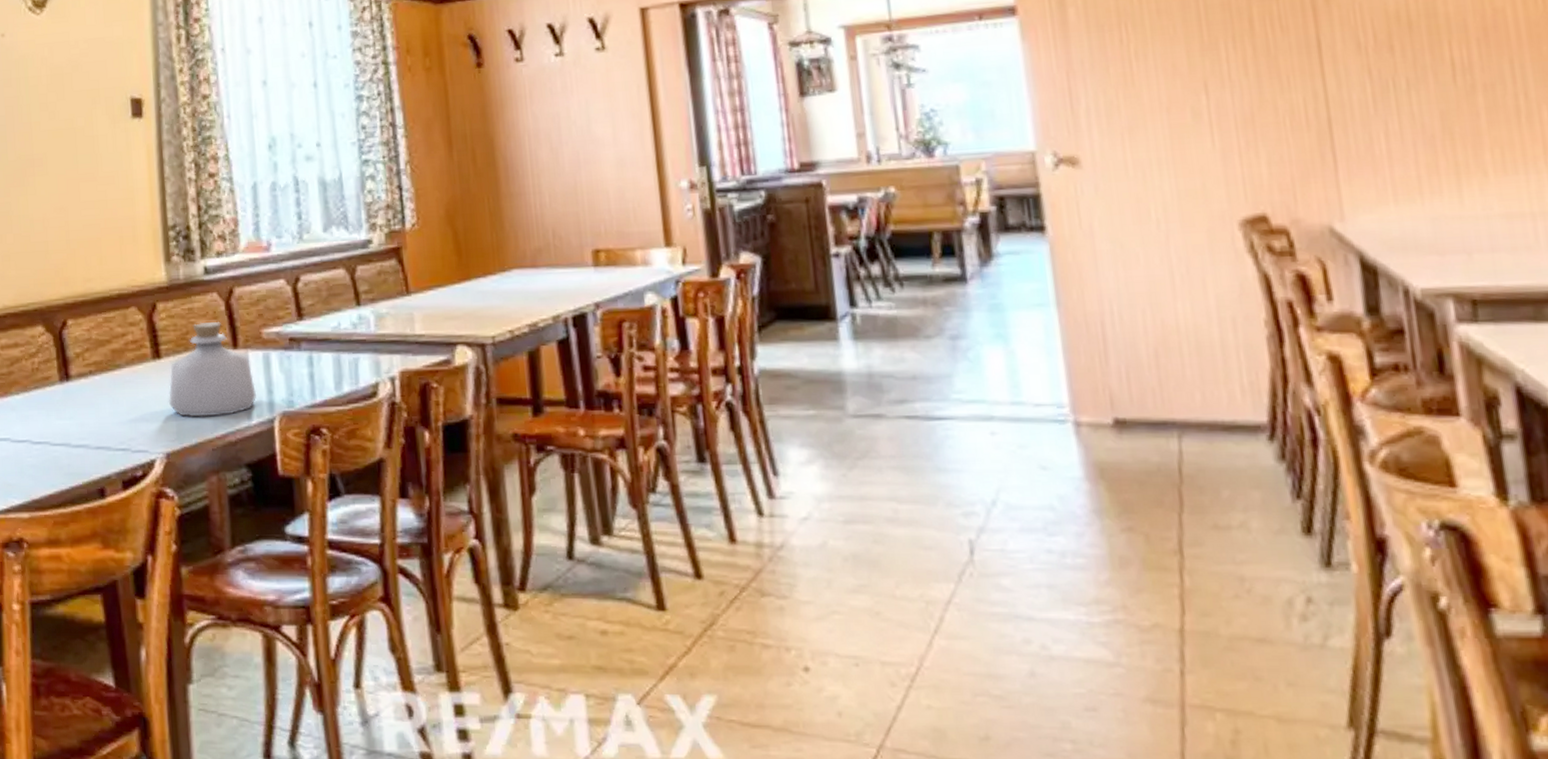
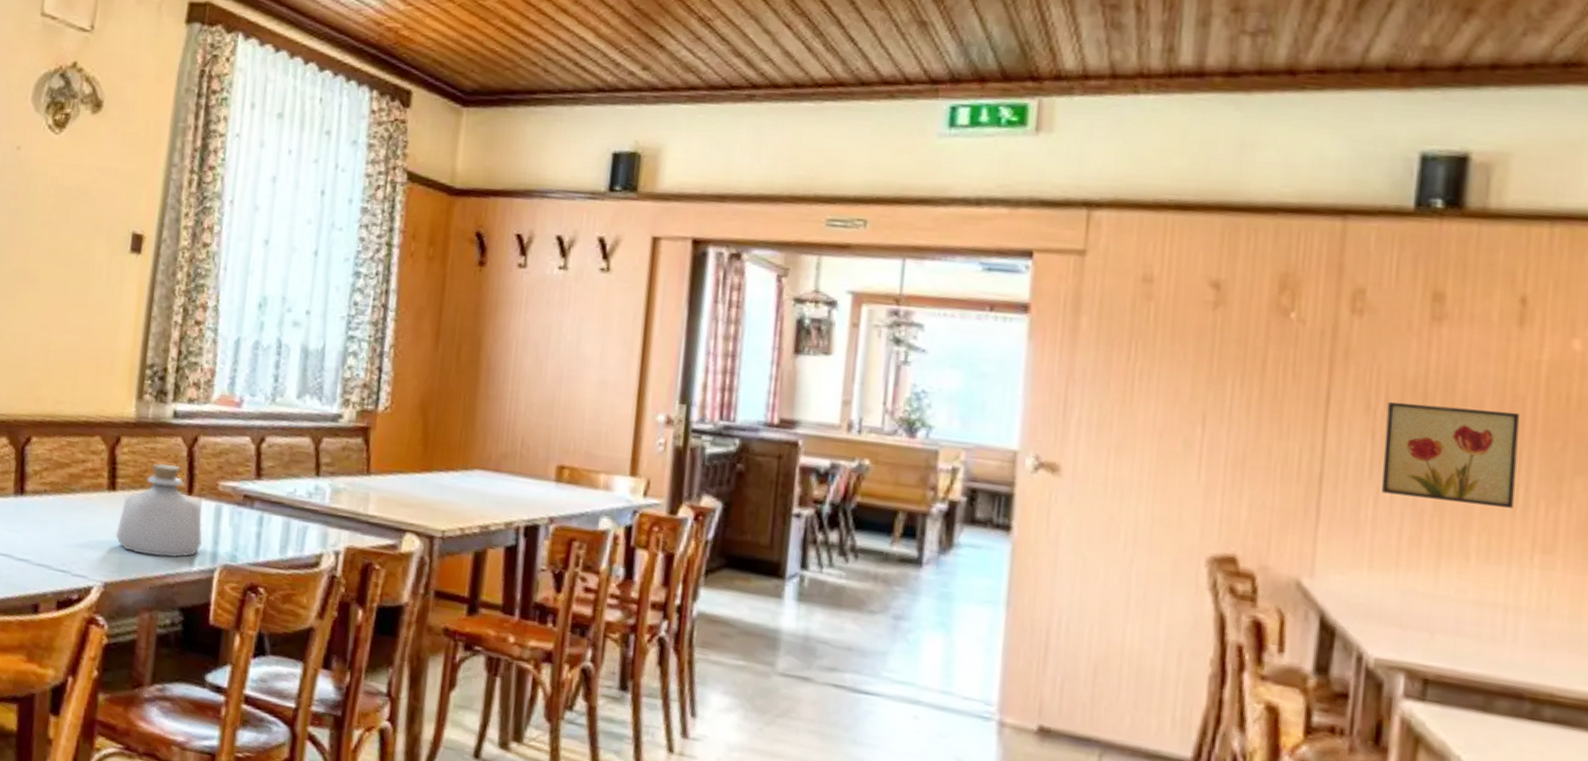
wall art: none [1376,24,1517,126] -> present [1381,402,1520,509]

